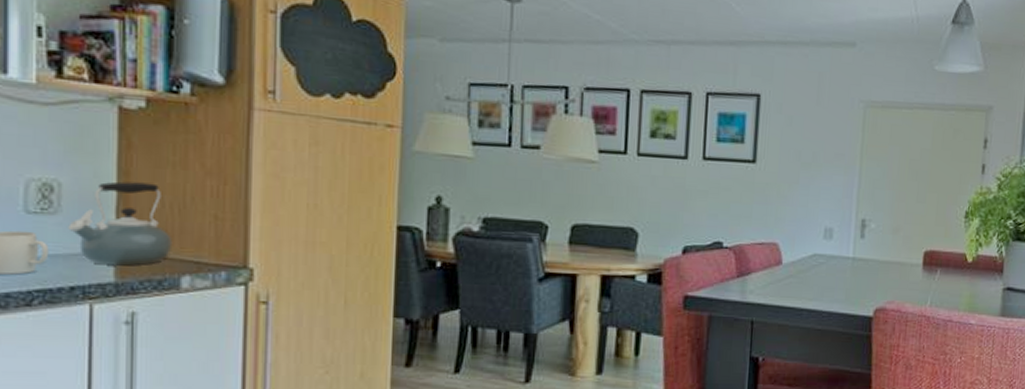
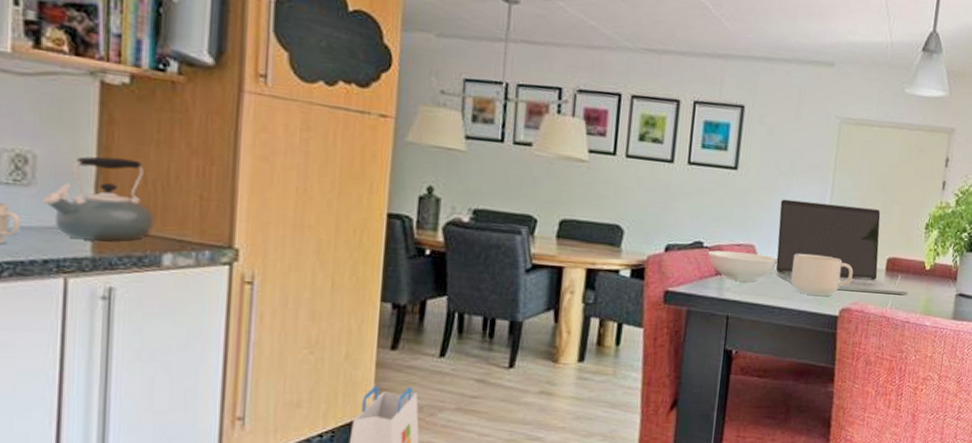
bowl: none [727,250,803,283] -> present [707,250,778,282]
laptop: none [801,192,950,292] -> present [775,199,909,295]
cup: none [819,250,887,296] -> present [791,253,853,297]

